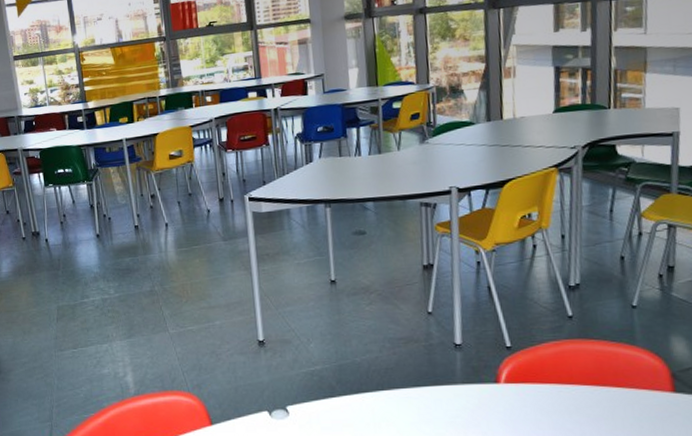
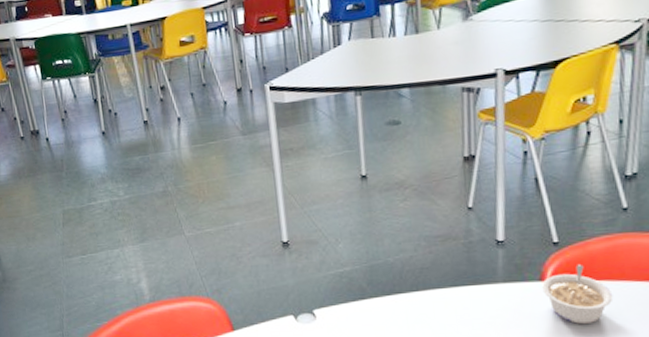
legume: none [497,368,564,425] -> present [542,265,614,324]

